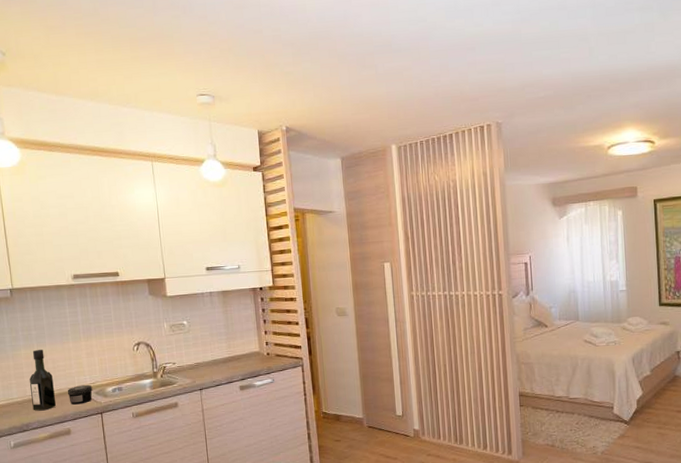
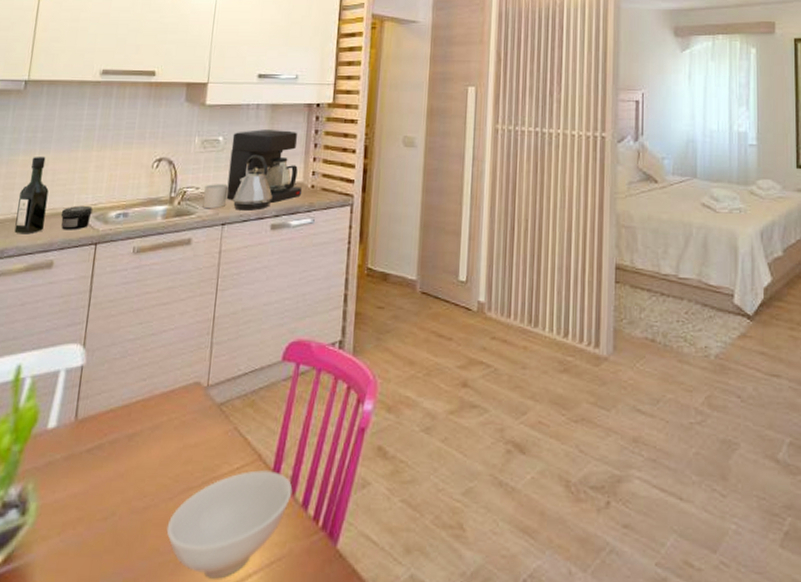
cup: none [180,358,201,379] -> present [202,184,229,209]
coffee maker: none [194,311,260,370] -> present [226,130,302,203]
kettle: none [204,332,237,378] -> present [232,154,273,211]

